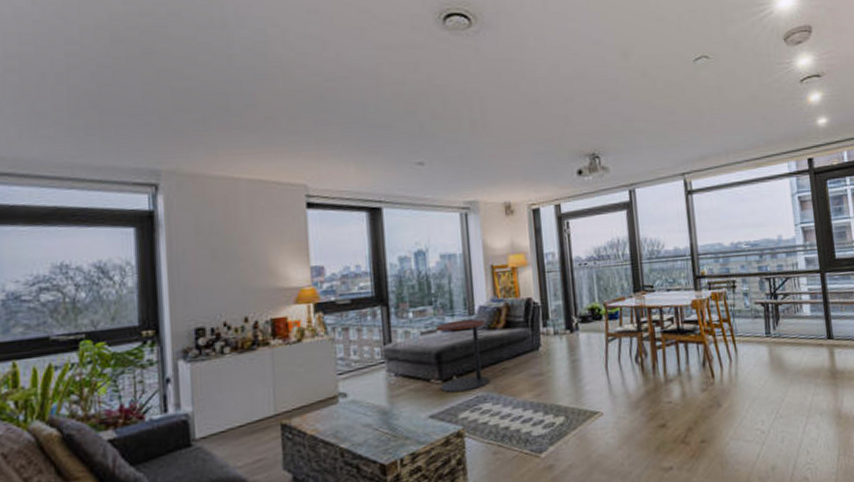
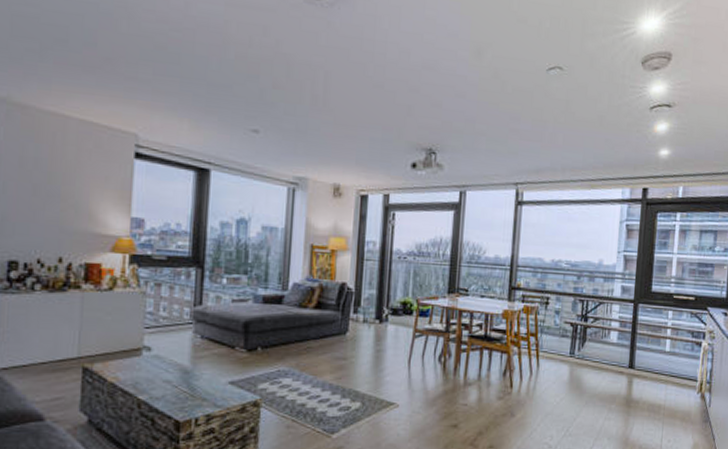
side table: present [436,319,490,393] -> none [244,294,297,364]

